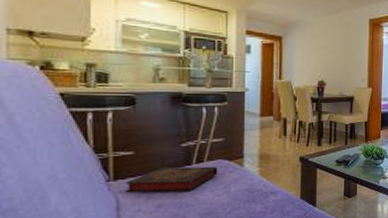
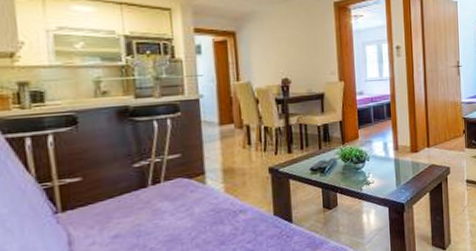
book: present [124,166,218,193] -> none [74,186,178,225]

